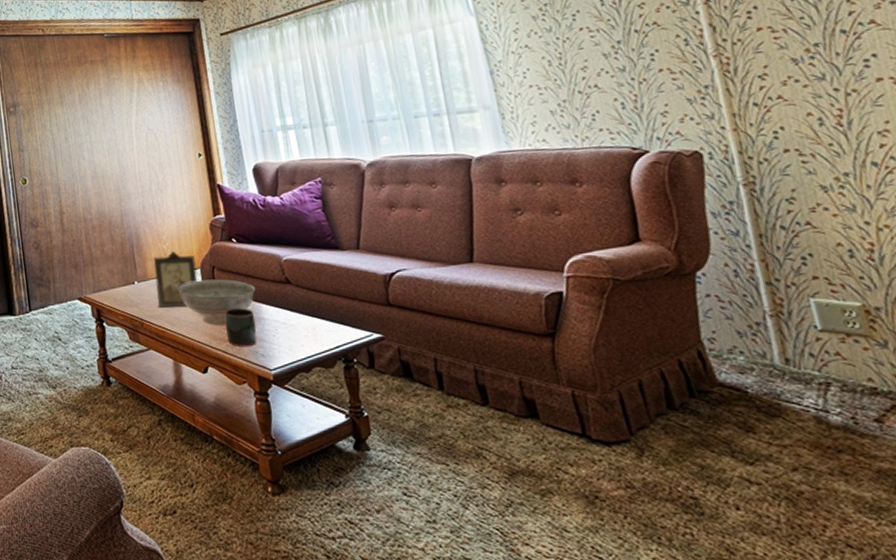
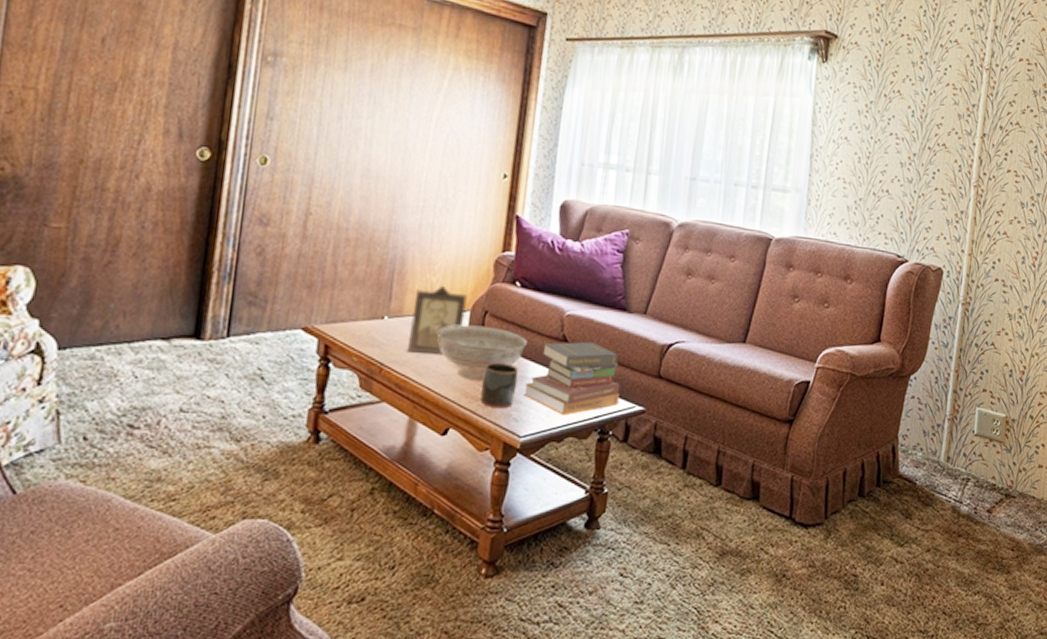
books: none [263,280,355,349] -> present [524,341,620,416]

